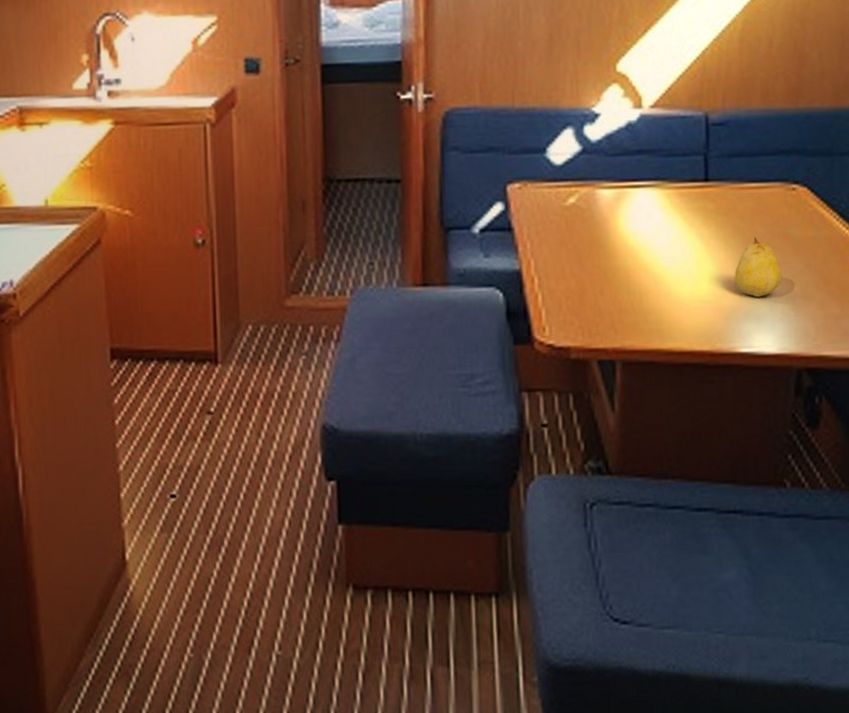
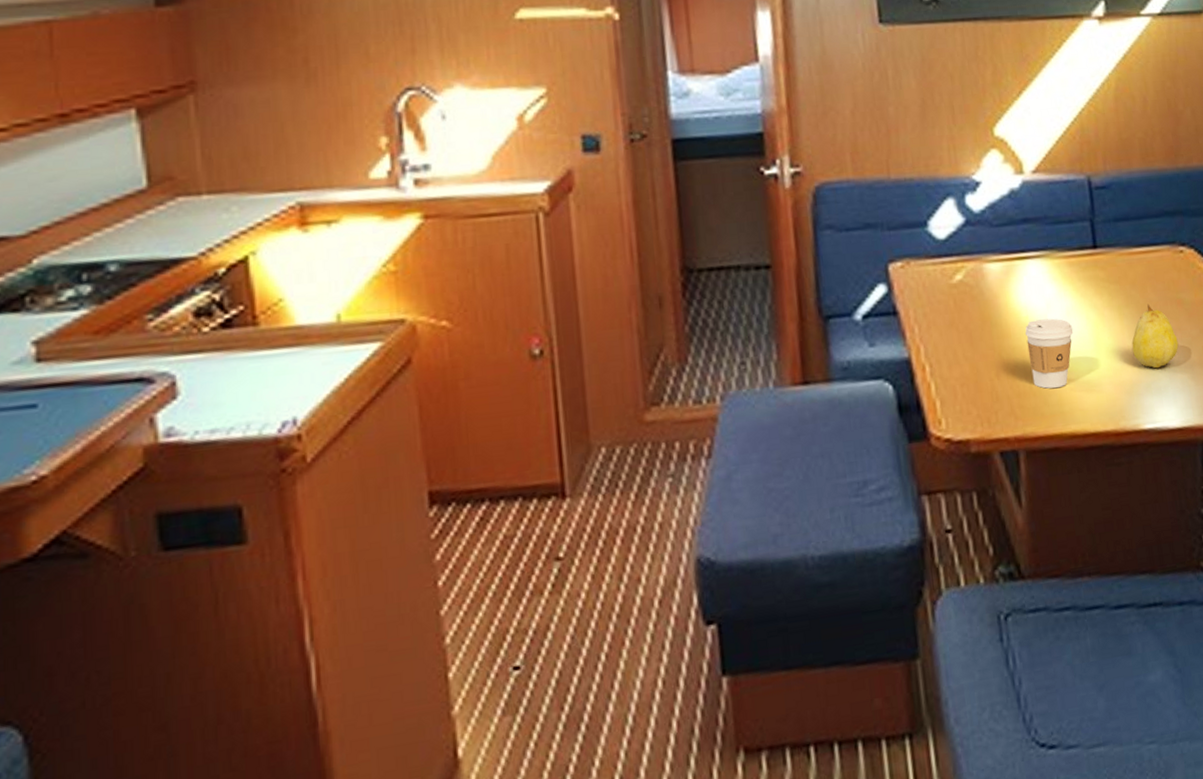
coffee cup: none [631,244,678,308] -> present [1025,318,1074,389]

